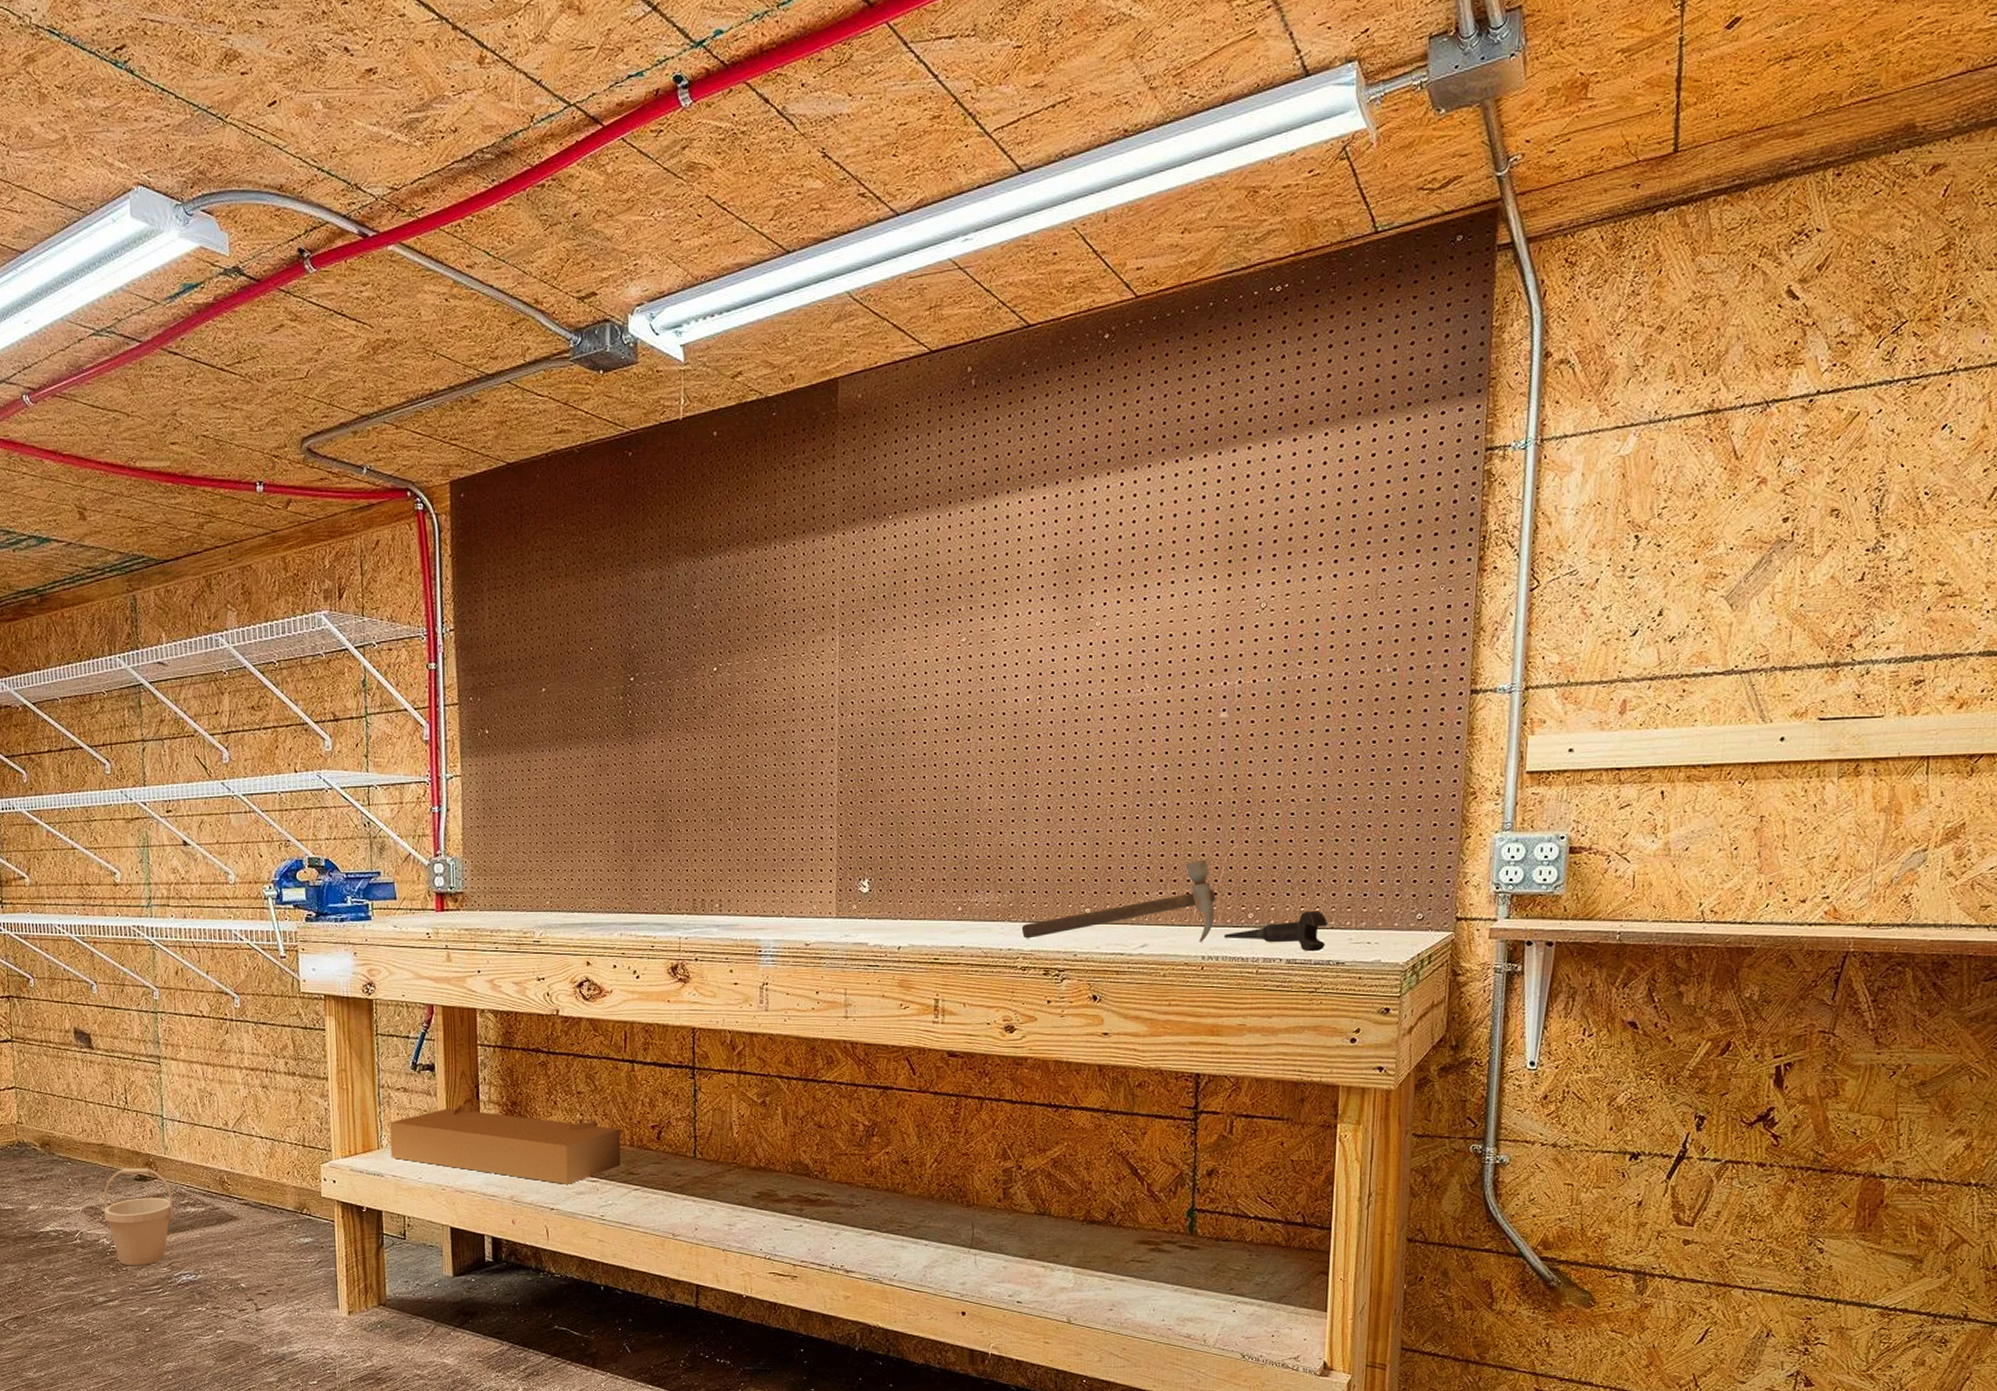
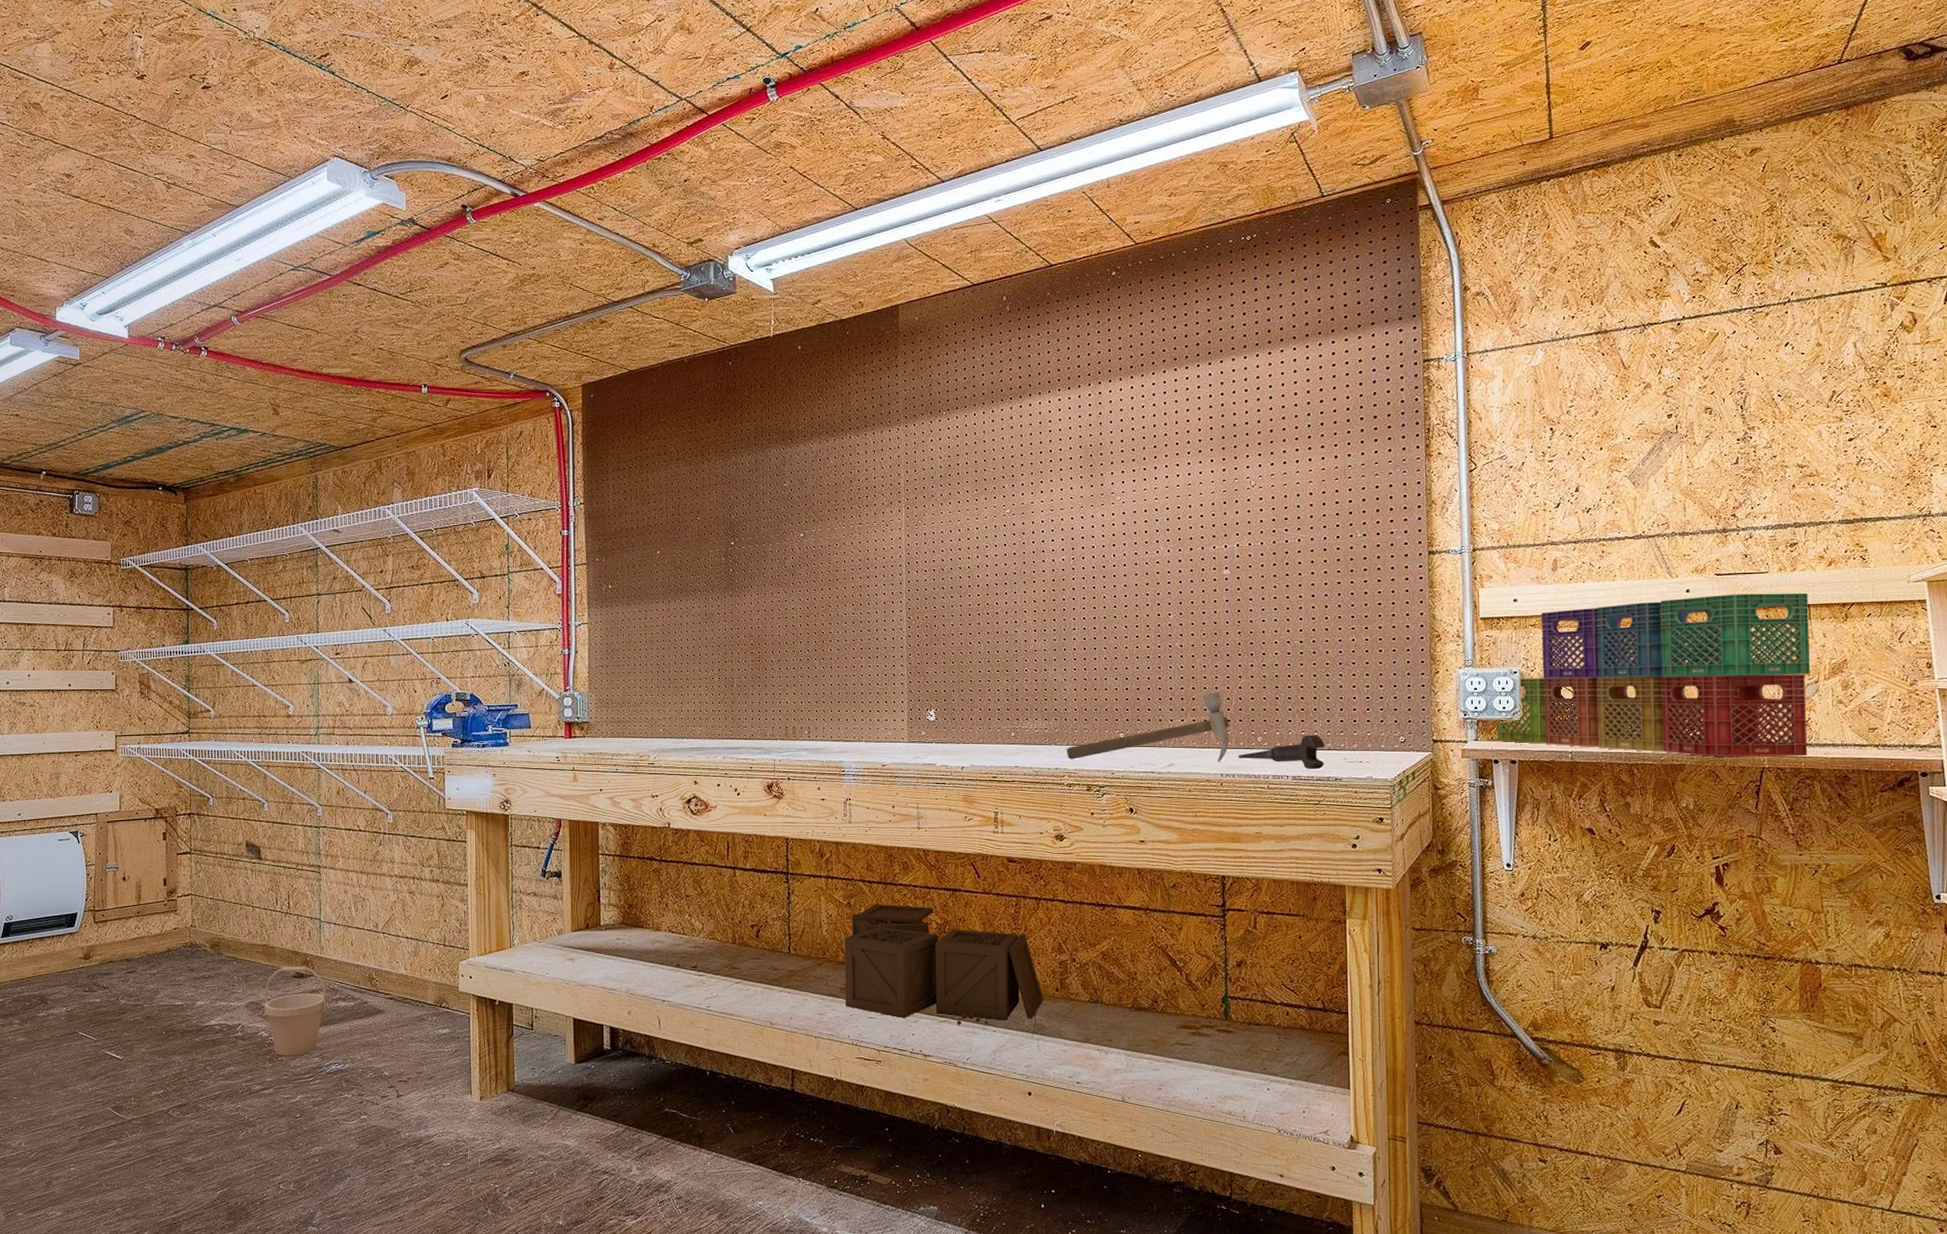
storage bin: present [389,1105,621,1184] -> none [521,907,724,978]
storage bin: none [758,1102,984,1238] -> present [845,903,1044,1025]
plastic crate: none [1533,741,1929,939] -> present [1497,593,1811,757]

